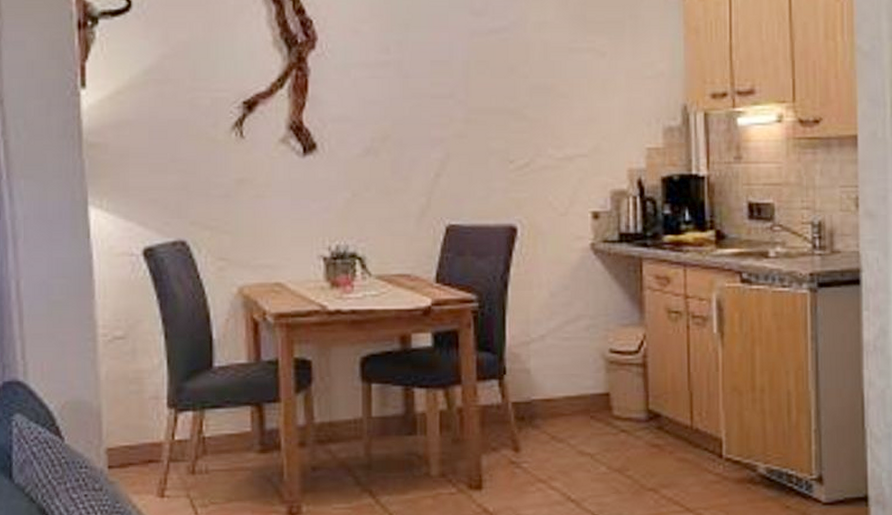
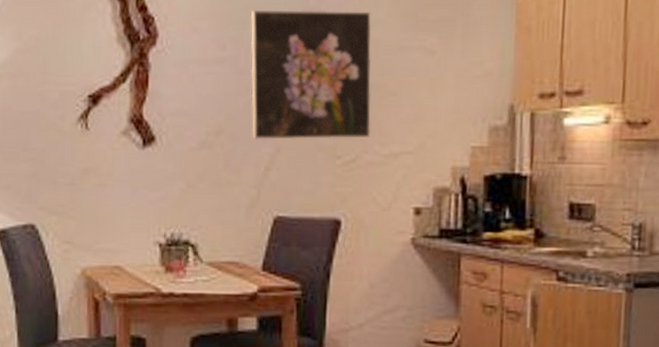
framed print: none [415,12,544,146] -> present [250,10,372,140]

